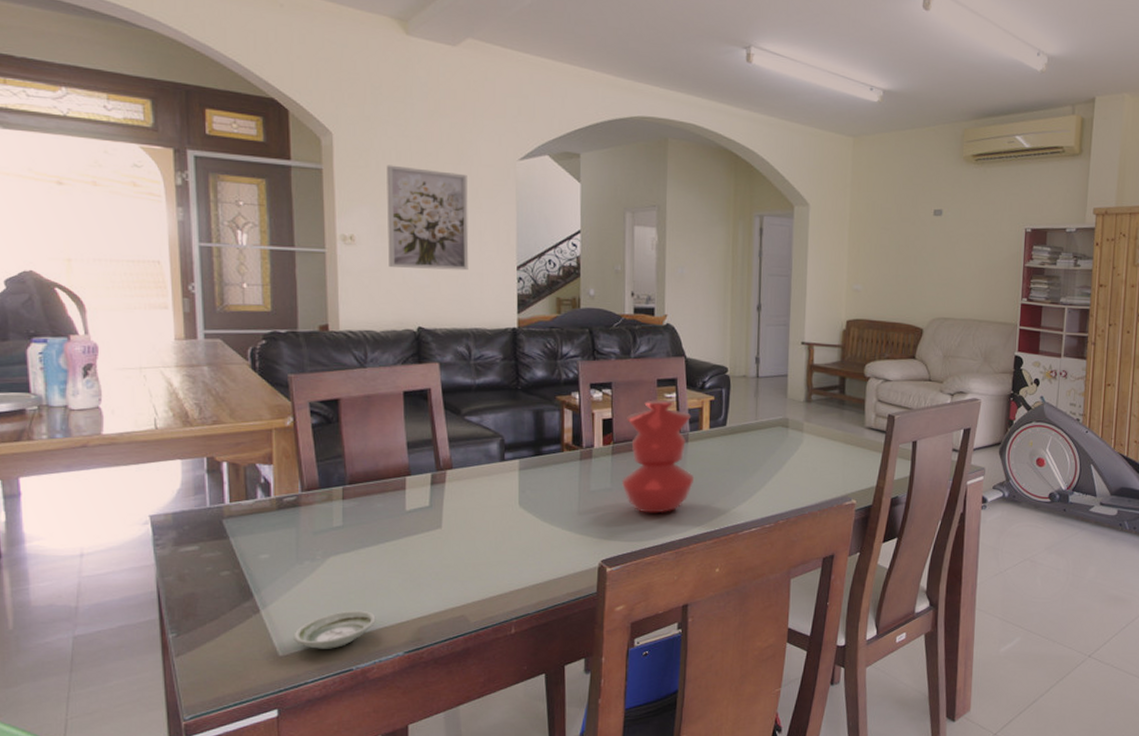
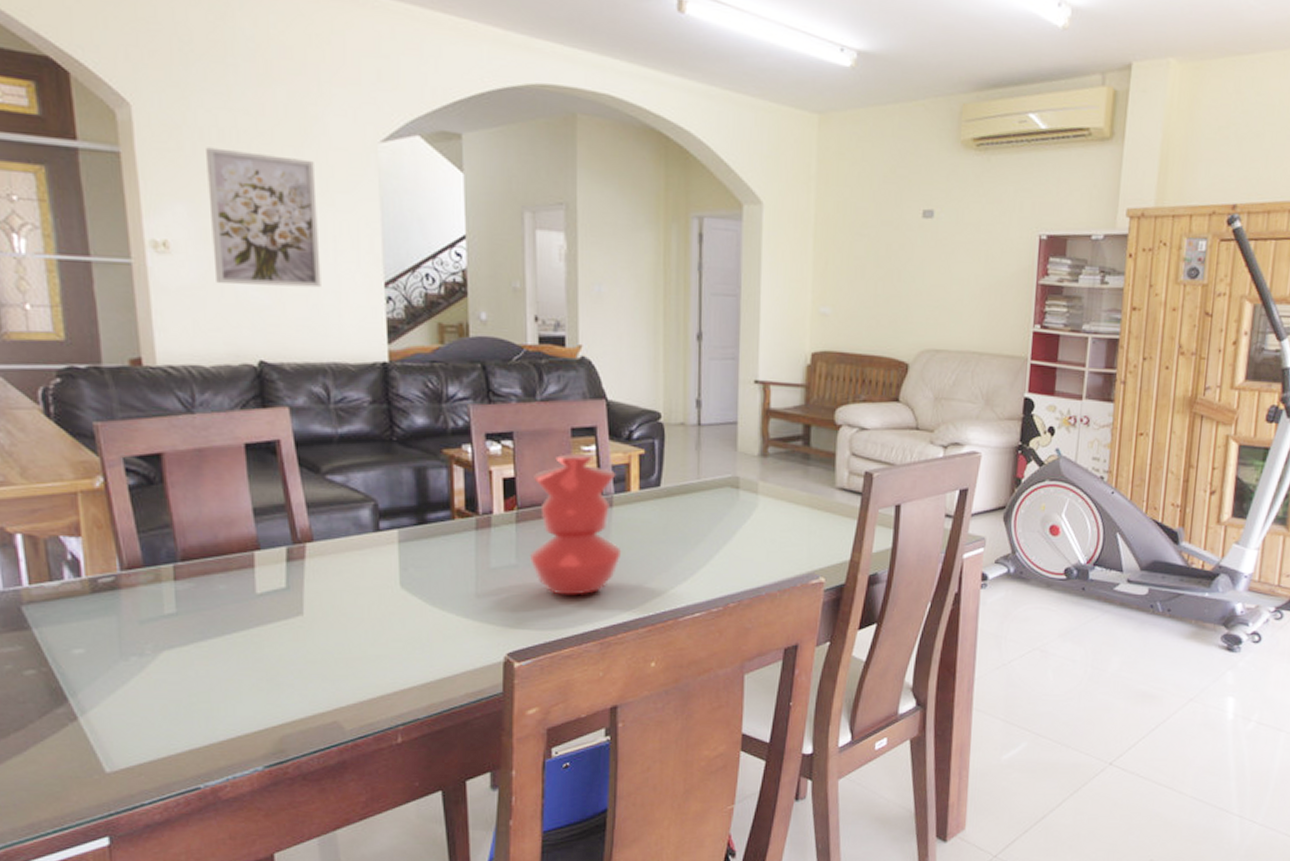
saucer: present [293,610,376,649] -> none [122,716,226,764]

